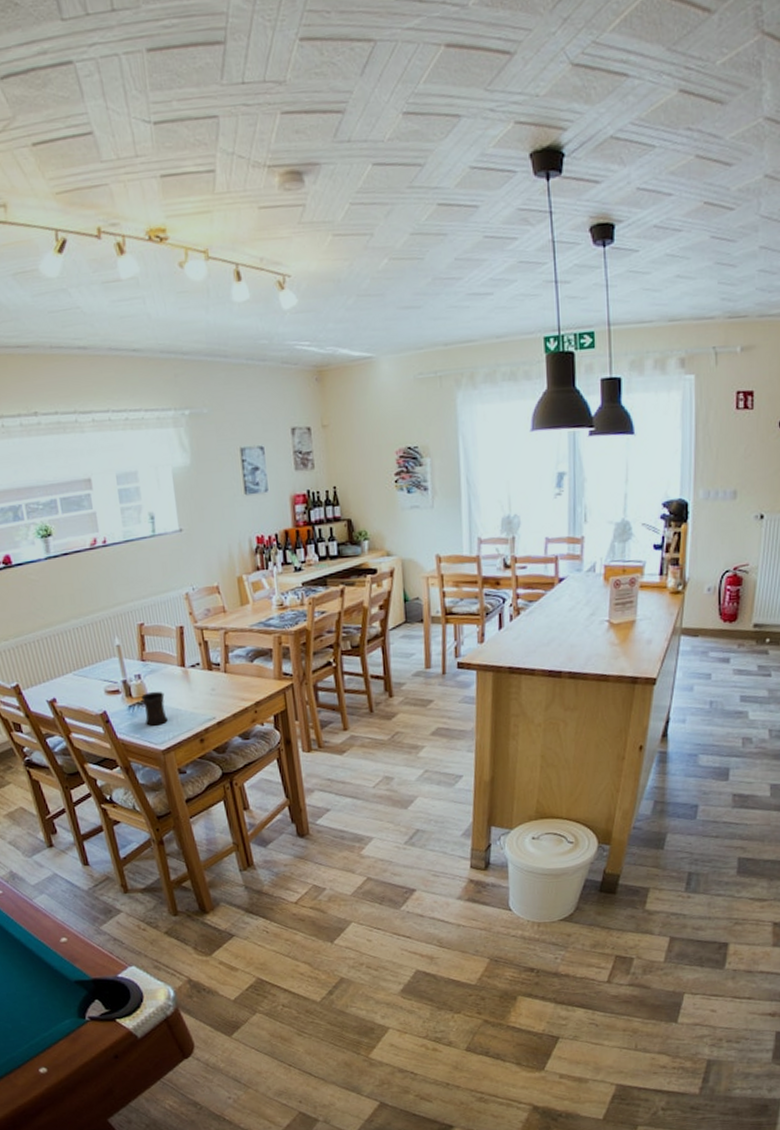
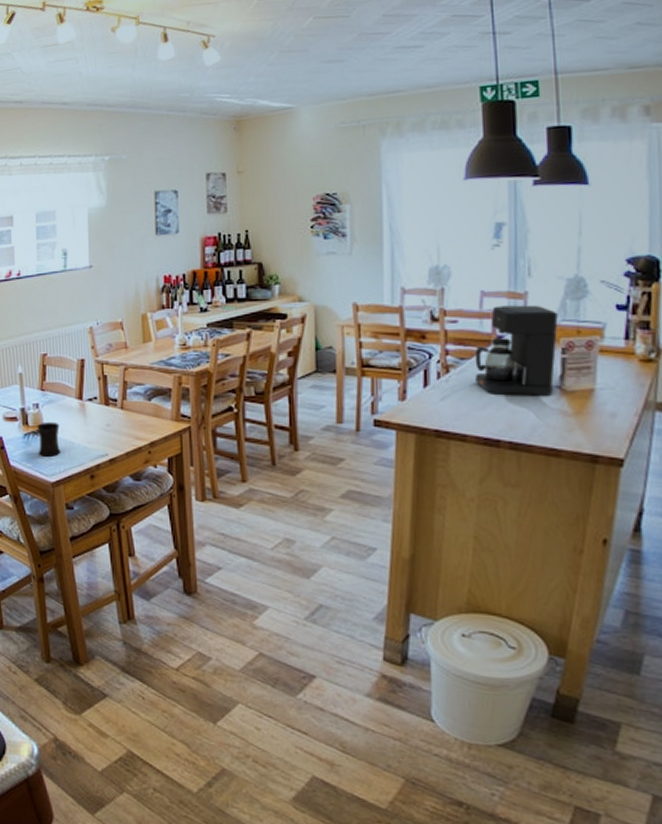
coffee maker: none [540,548,608,632] -> present [474,304,558,396]

